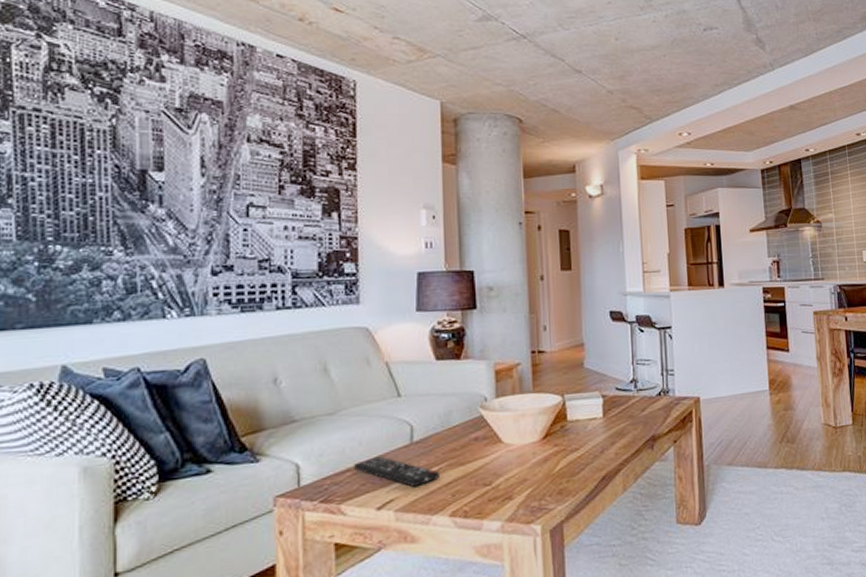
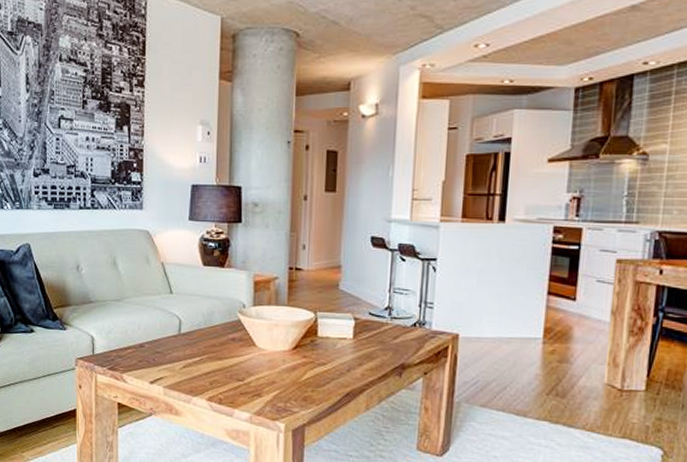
remote control: present [354,456,439,488] -> none [134,340,200,371]

